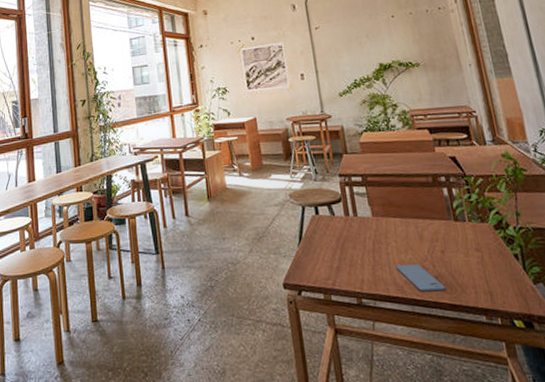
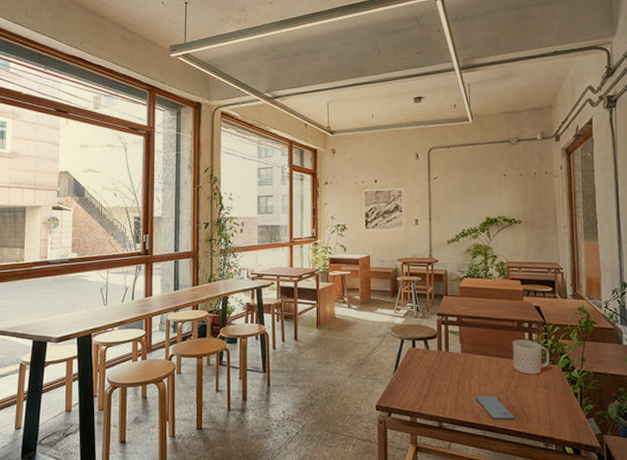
mug: none [429,196,478,237] -> present [512,339,550,375]

